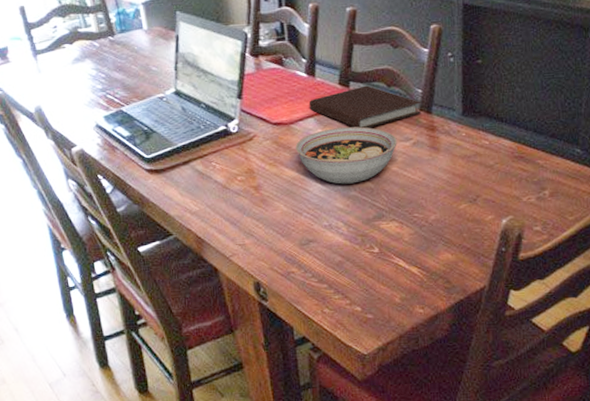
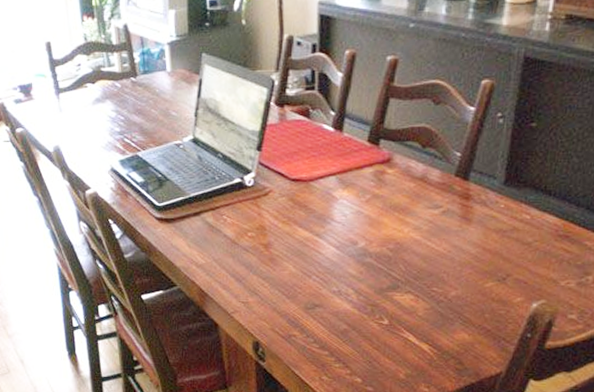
bowl: present [295,126,397,184] -> none [312,189,425,250]
notebook: present [309,85,422,129] -> none [332,144,458,192]

